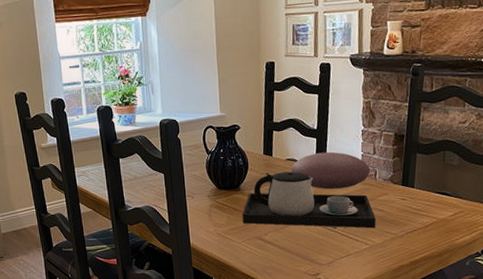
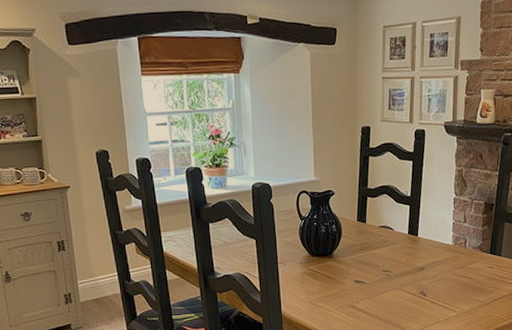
teapot: present [242,171,376,229] -> none [334,238,465,296]
decorative bowl: present [291,151,370,190] -> none [385,219,460,257]

